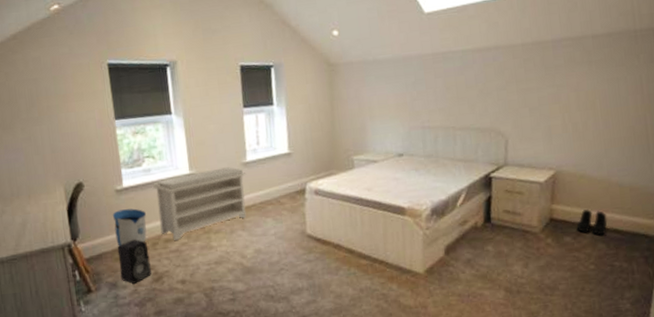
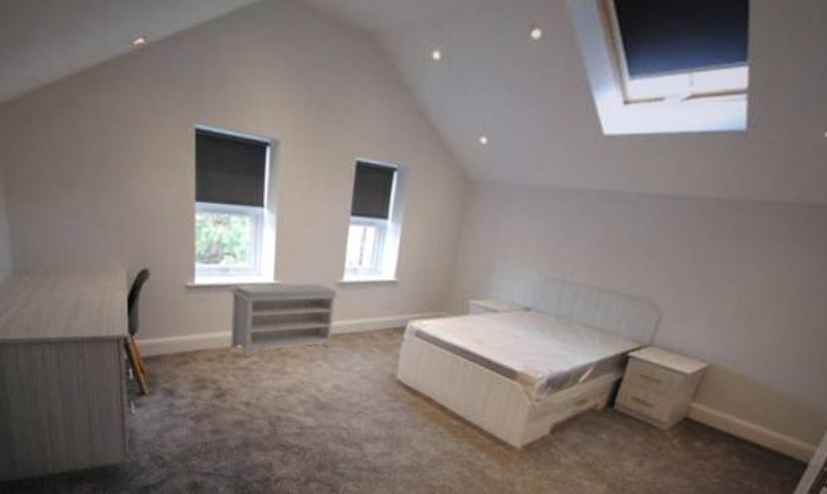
sun visor: present [112,208,147,246] -> none [178,310,217,352]
speaker: present [118,239,151,284] -> none [178,346,214,395]
boots: present [576,209,608,235] -> none [712,415,754,448]

